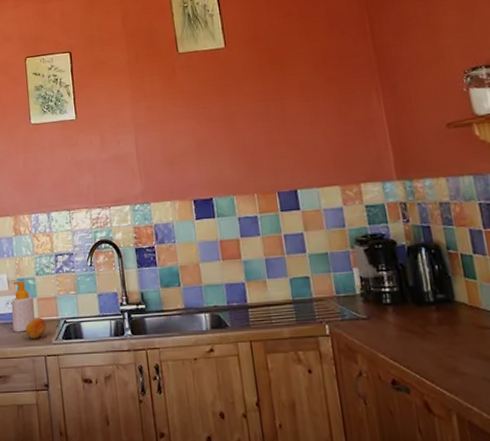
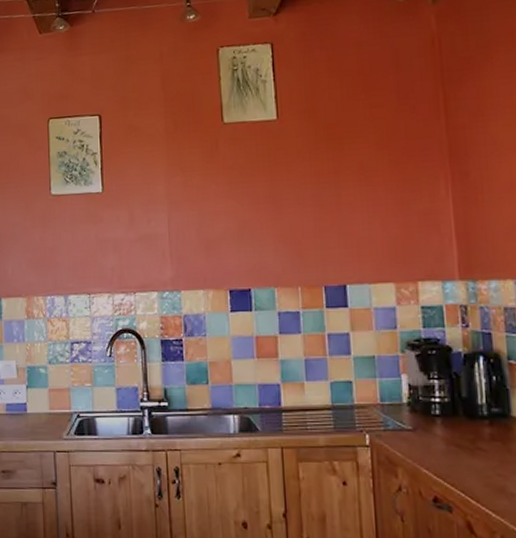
soap bottle: present [11,281,36,332] -> none [19,370,46,425]
fruit: present [25,318,47,339] -> none [34,410,58,433]

